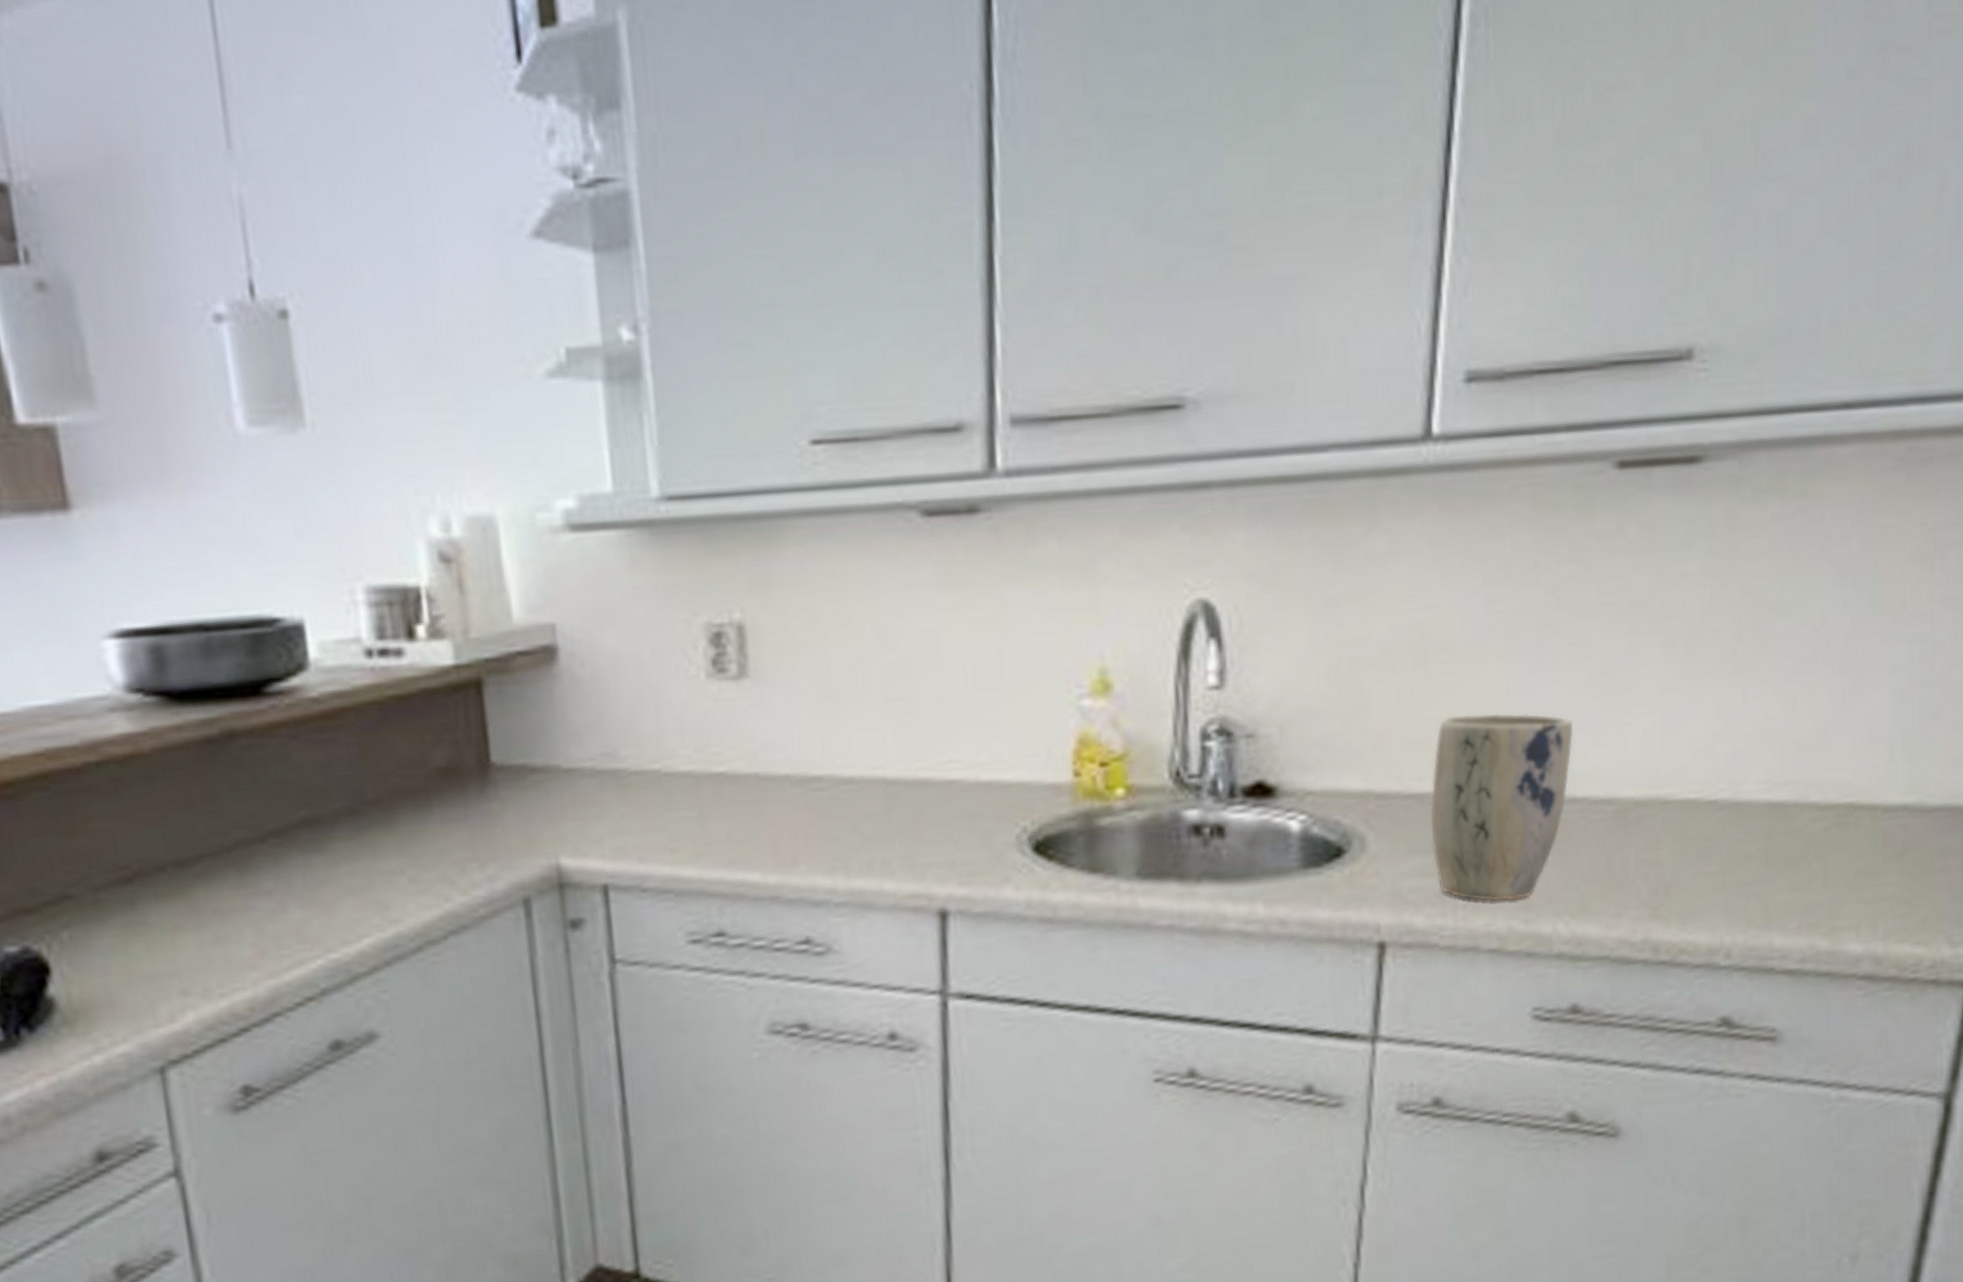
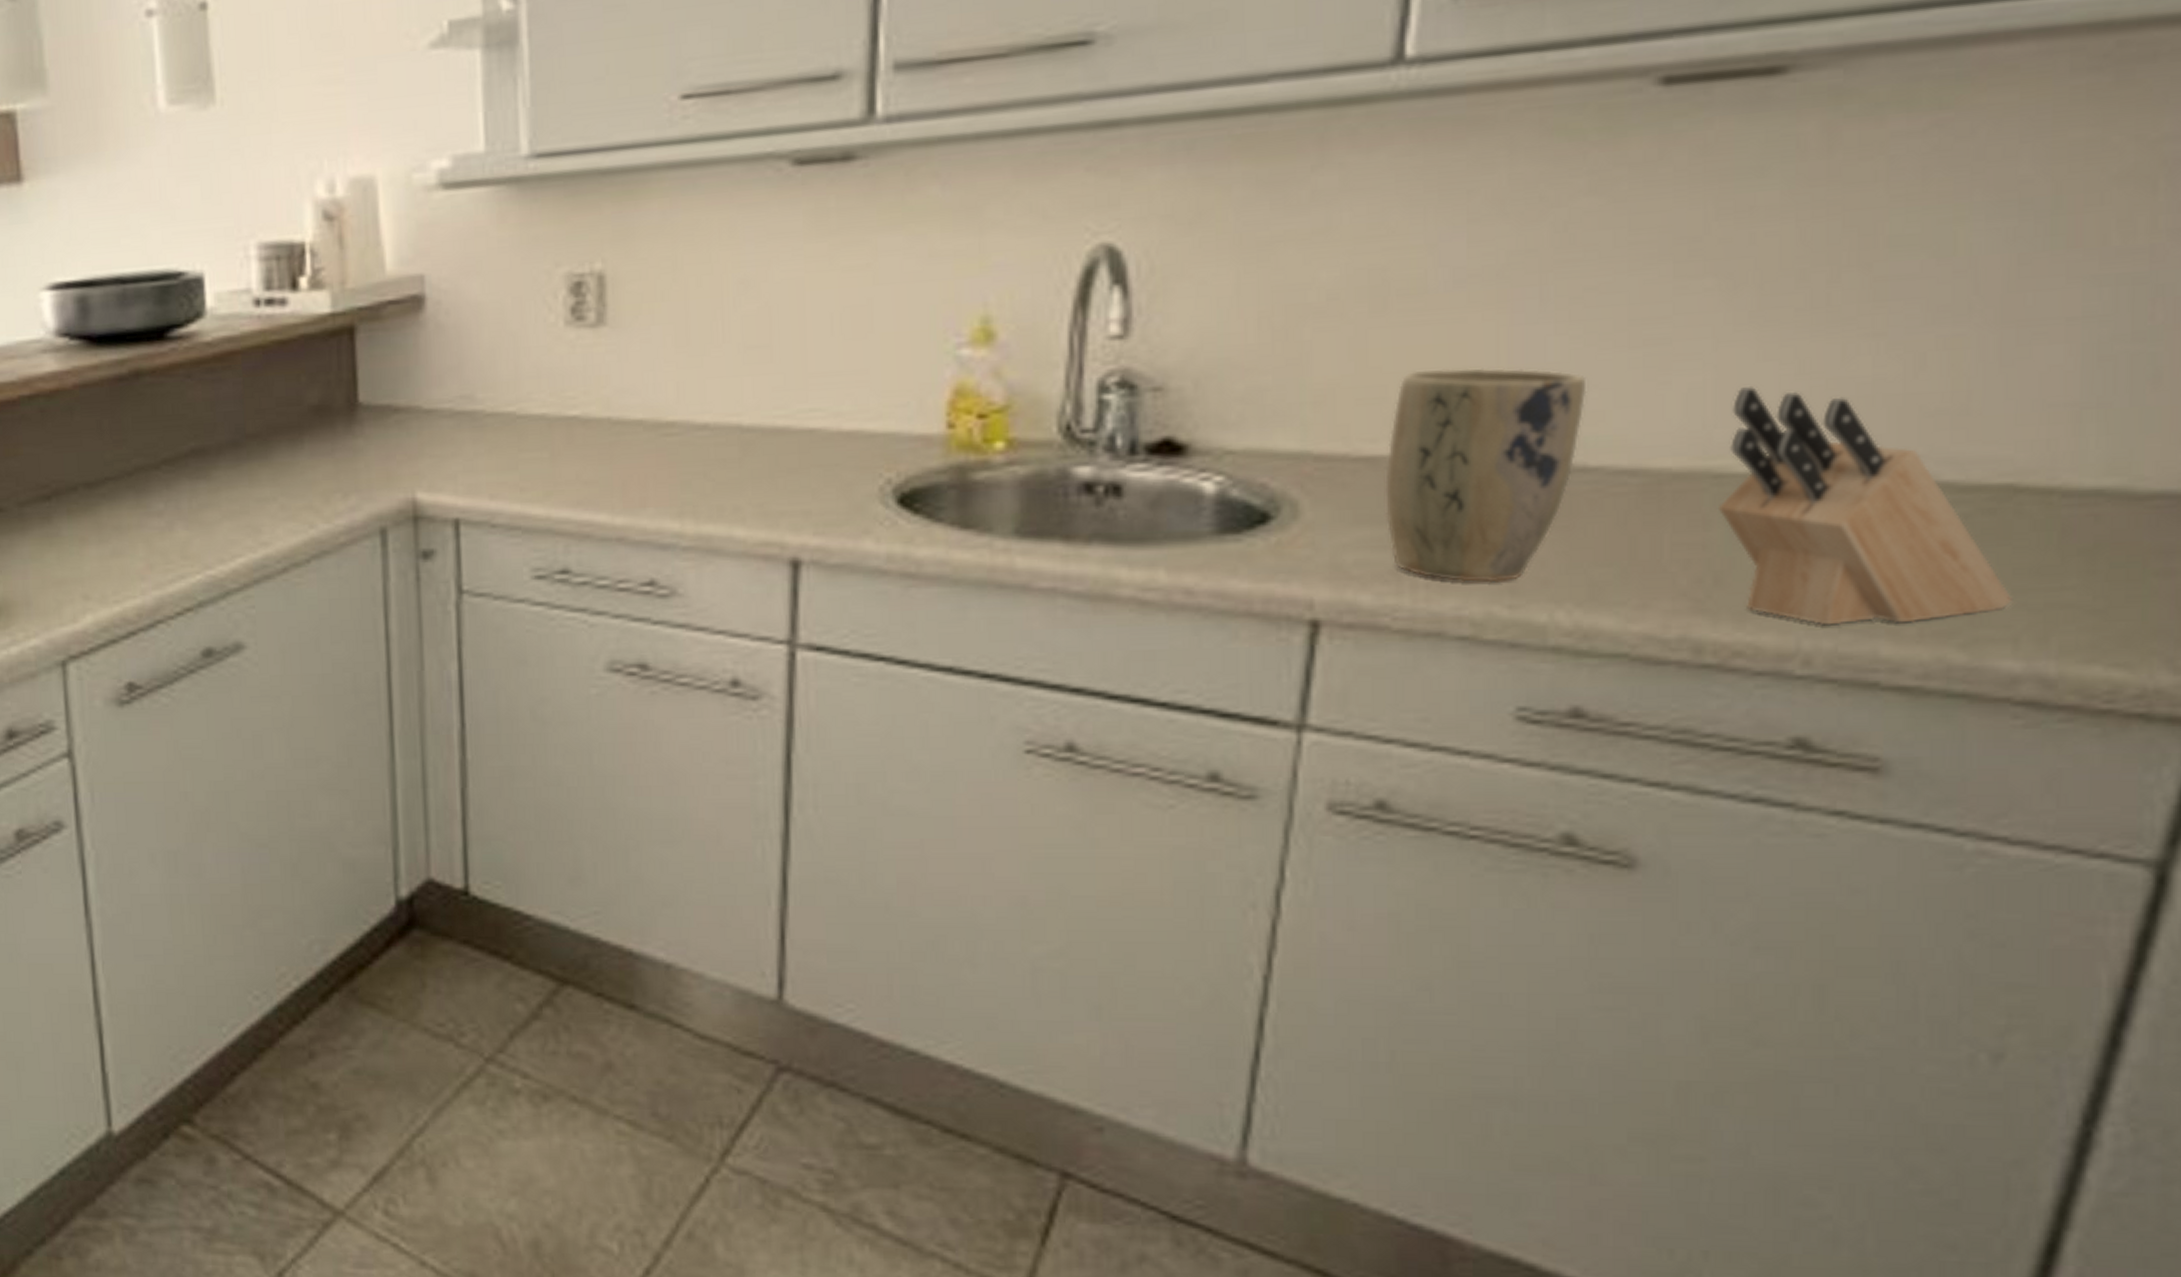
knife block: none [1665,726,1856,924] -> present [1717,385,2013,626]

